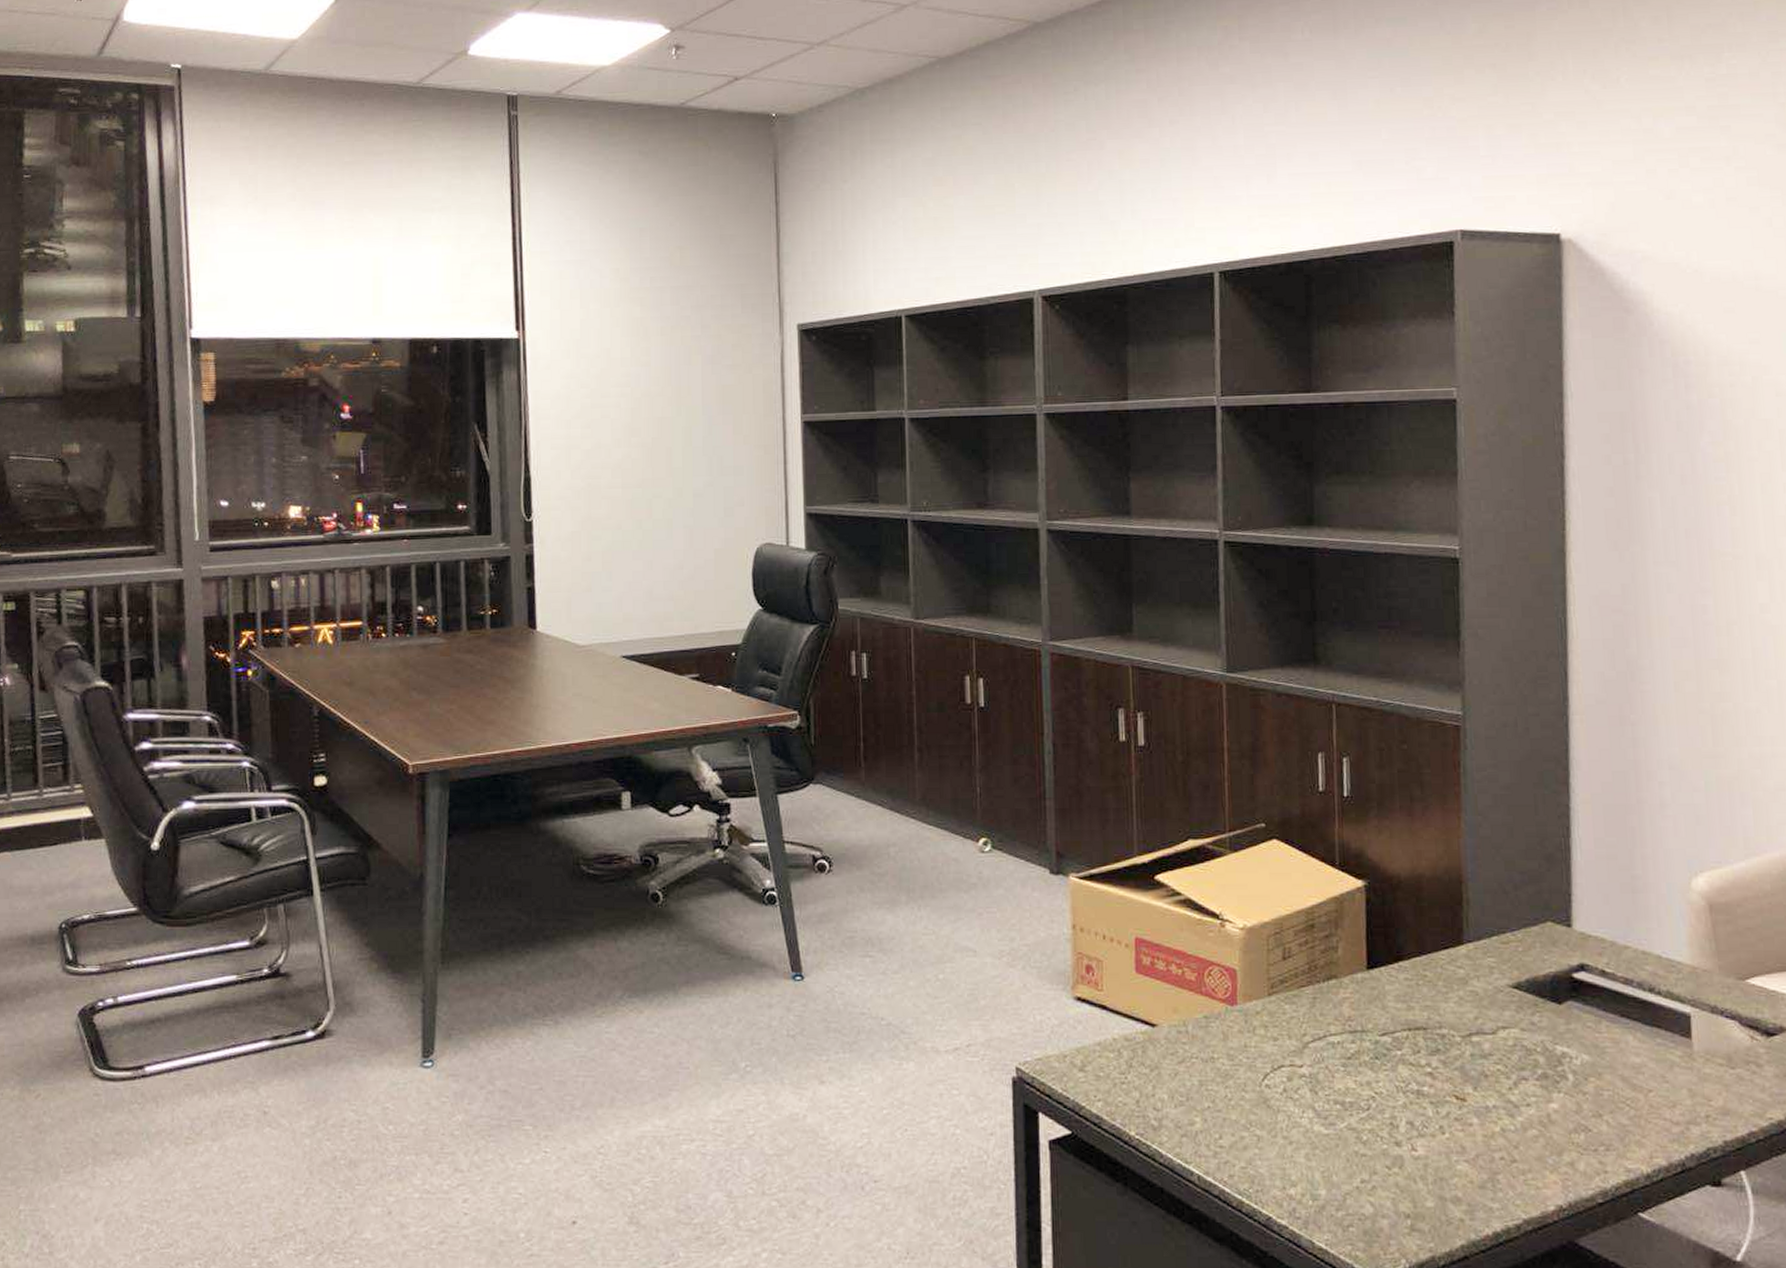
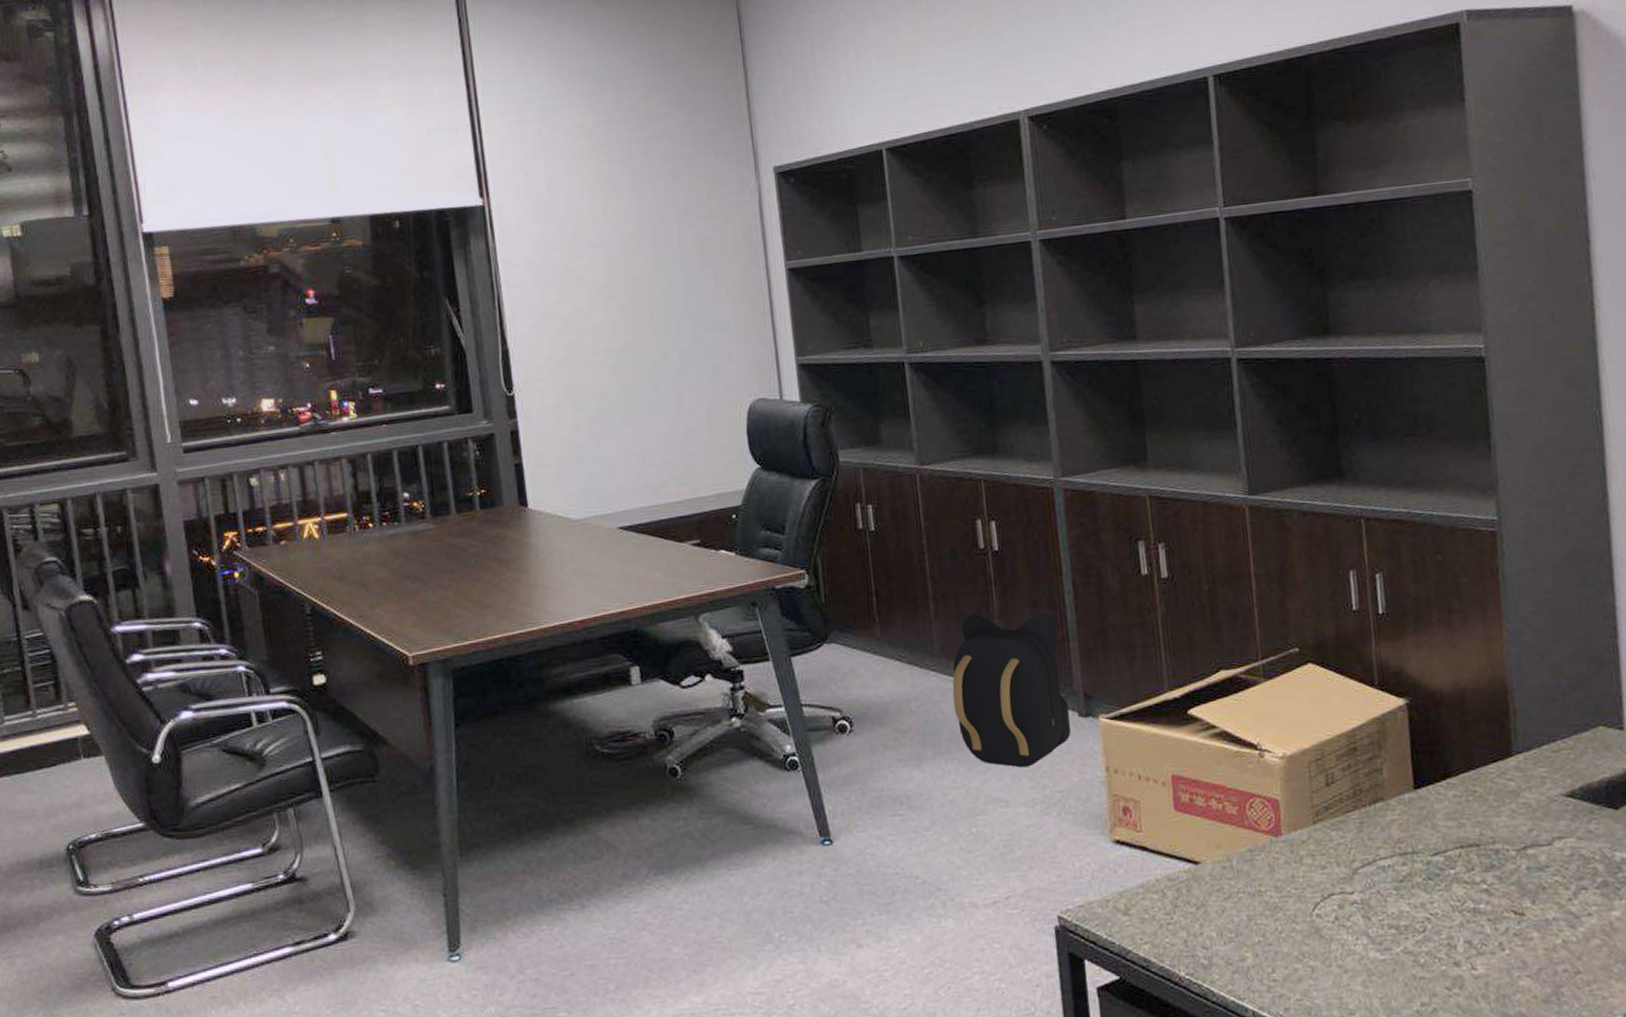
backpack: none [930,767,1042,919] -> present [952,614,1071,768]

